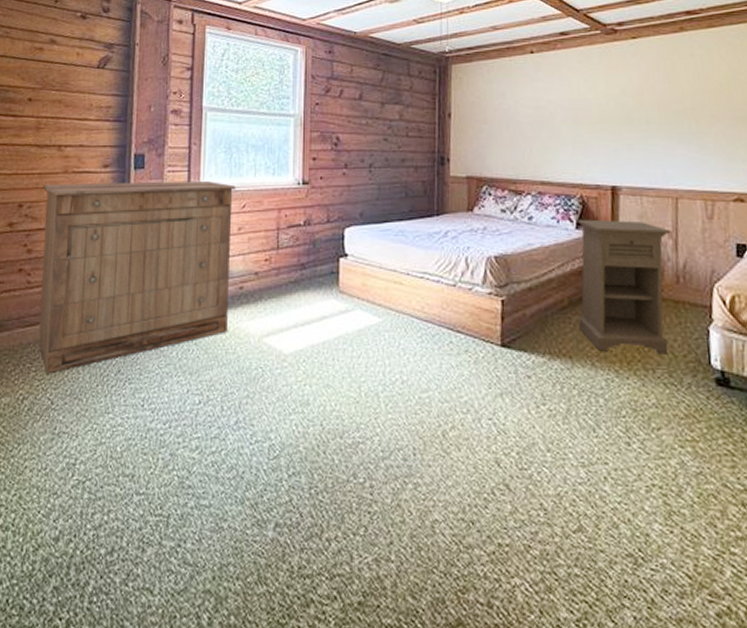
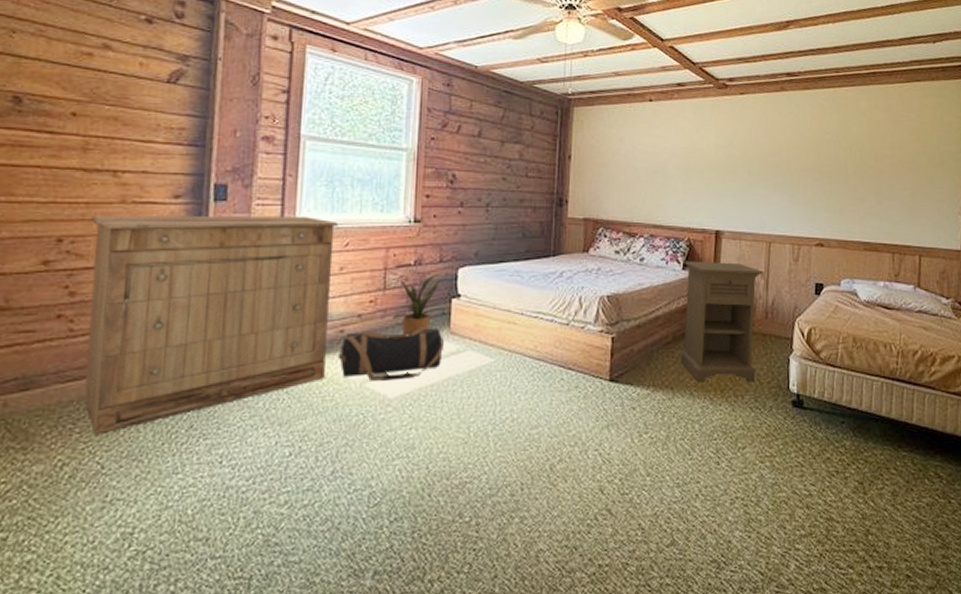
duffel bag: none [238,285,335,337] -> present [337,326,445,381]
house plant: none [276,232,336,292] -> present [383,272,448,335]

